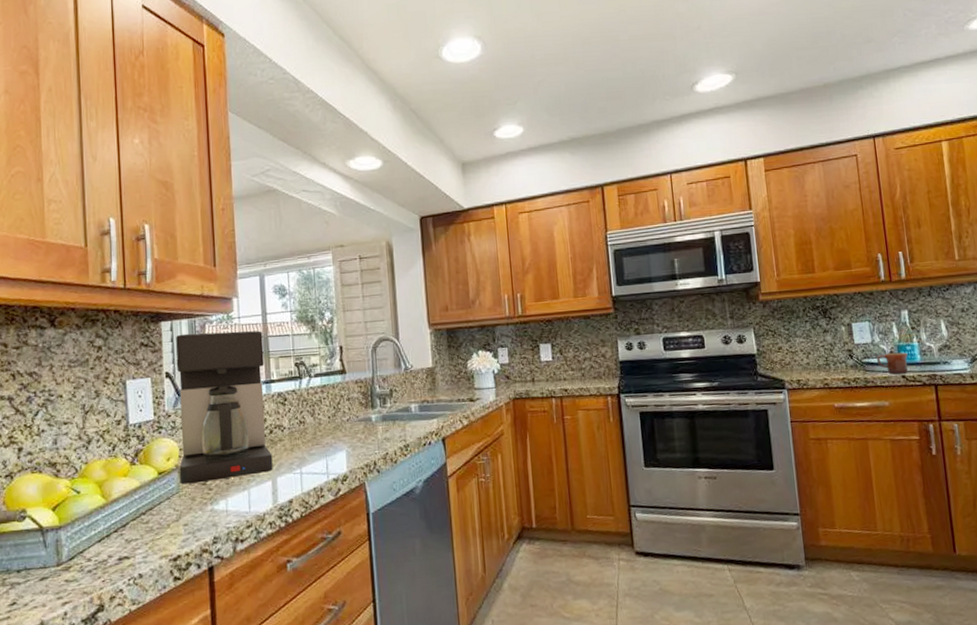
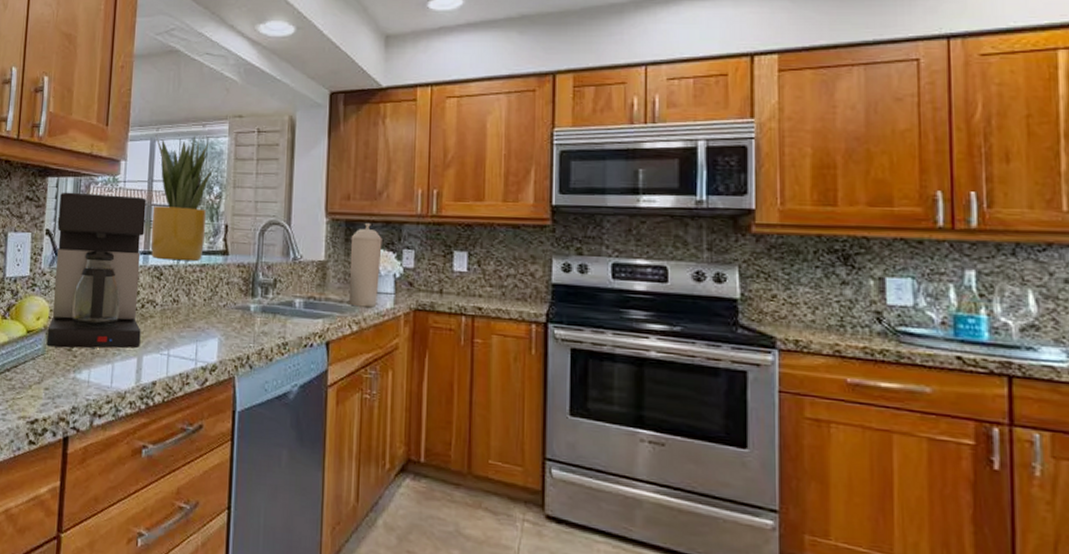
planter: none [263,267,323,386] -> present [151,134,213,261]
canister: none [452,328,482,404] -> present [348,222,382,308]
mug: present [877,352,909,376] -> none [919,323,969,356]

